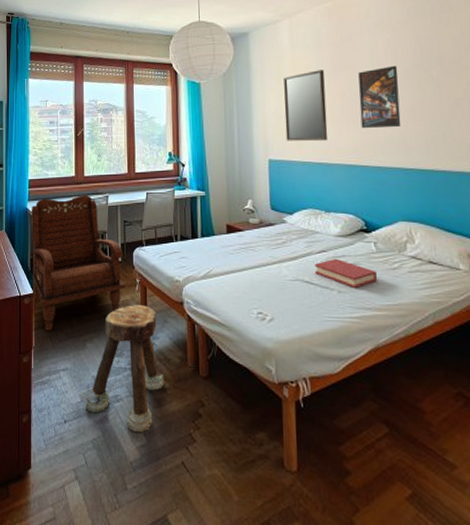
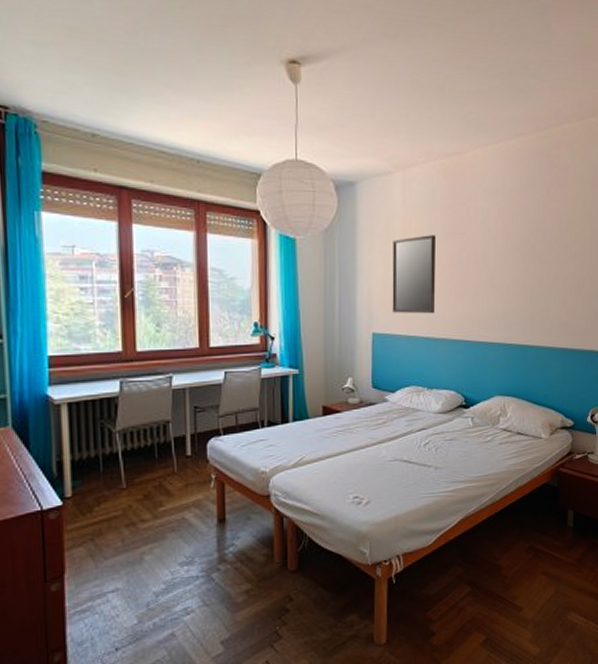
armchair: present [31,195,125,331] -> none [53,376,197,549]
stool: present [85,305,165,433] -> none [144,503,247,643]
hardback book: present [314,258,378,288] -> none [413,435,472,463]
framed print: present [358,65,402,129] -> none [468,237,507,303]

